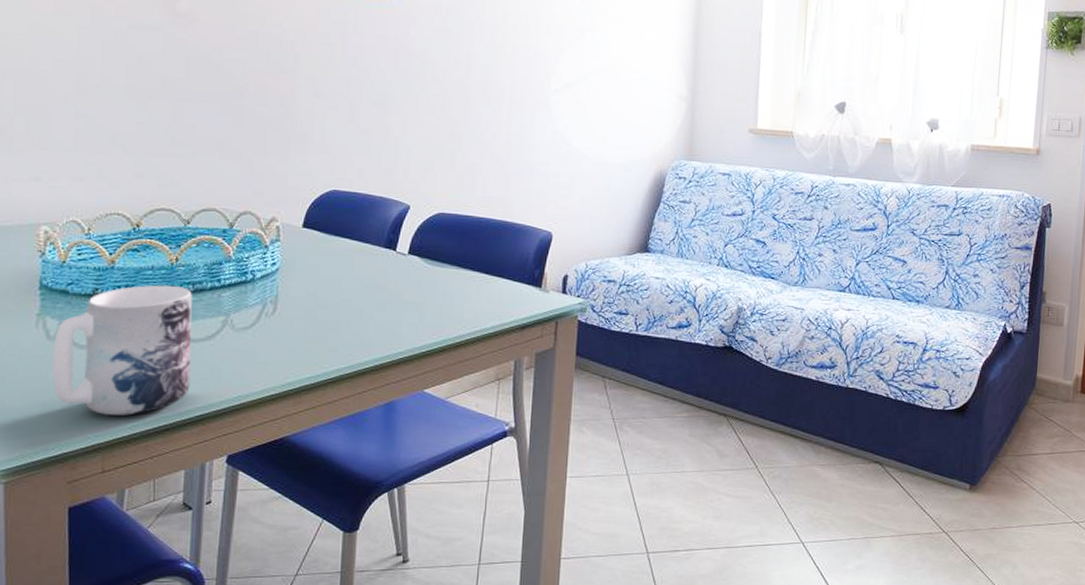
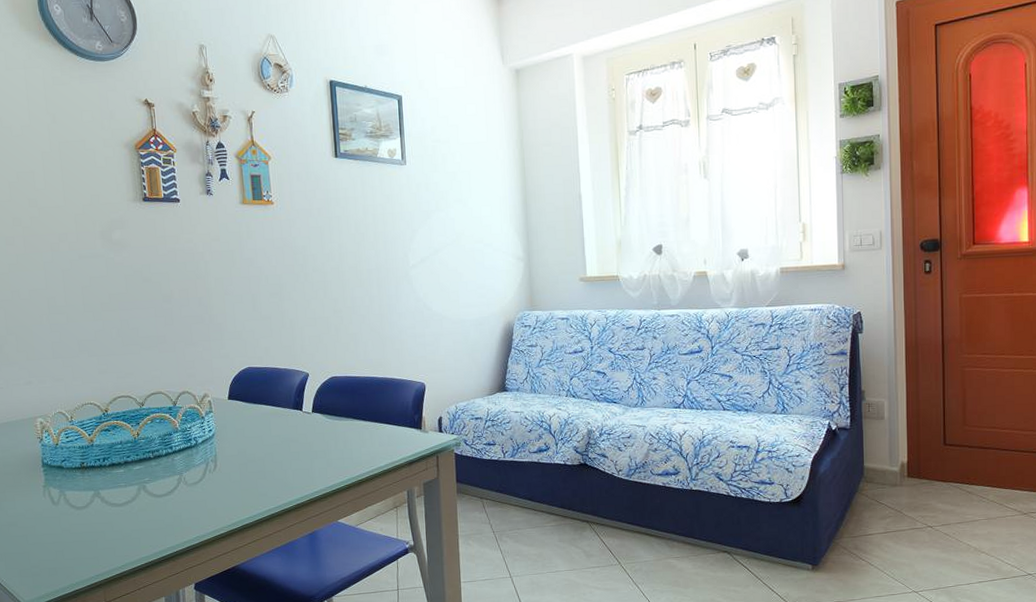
mug: present [52,284,192,415] -> none [58,454,160,559]

